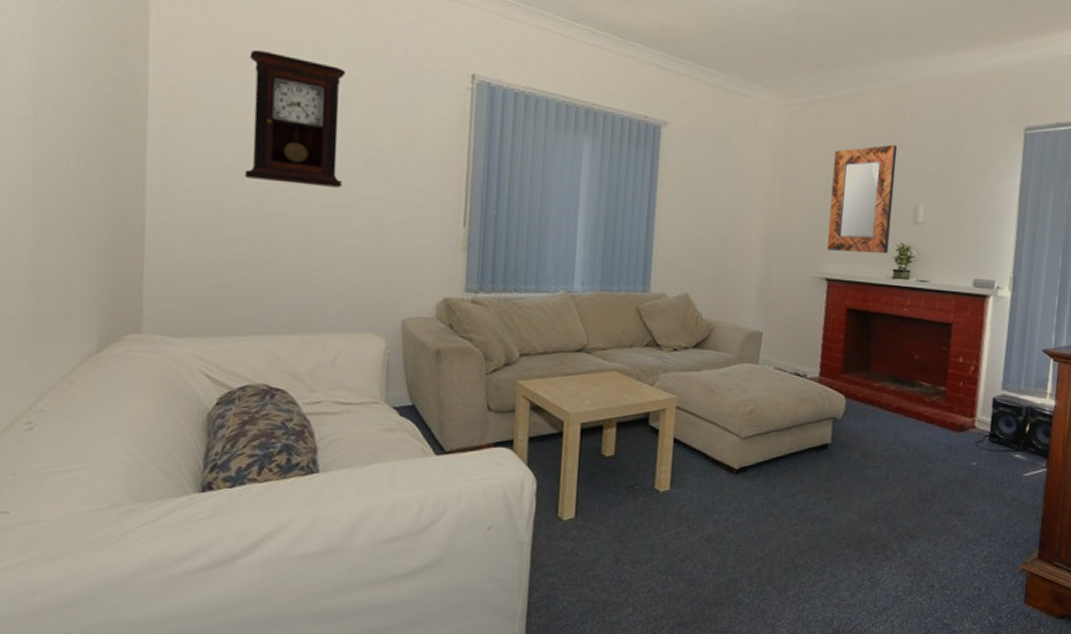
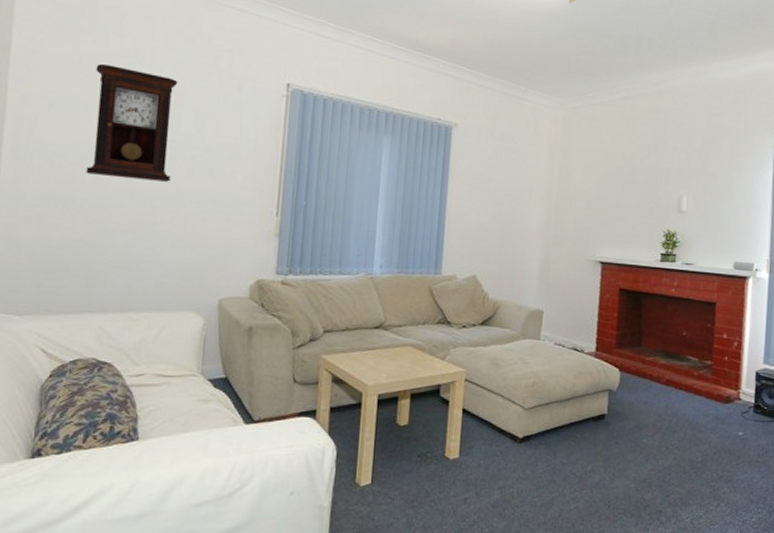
home mirror: present [827,144,898,254] -> none [600,142,662,240]

